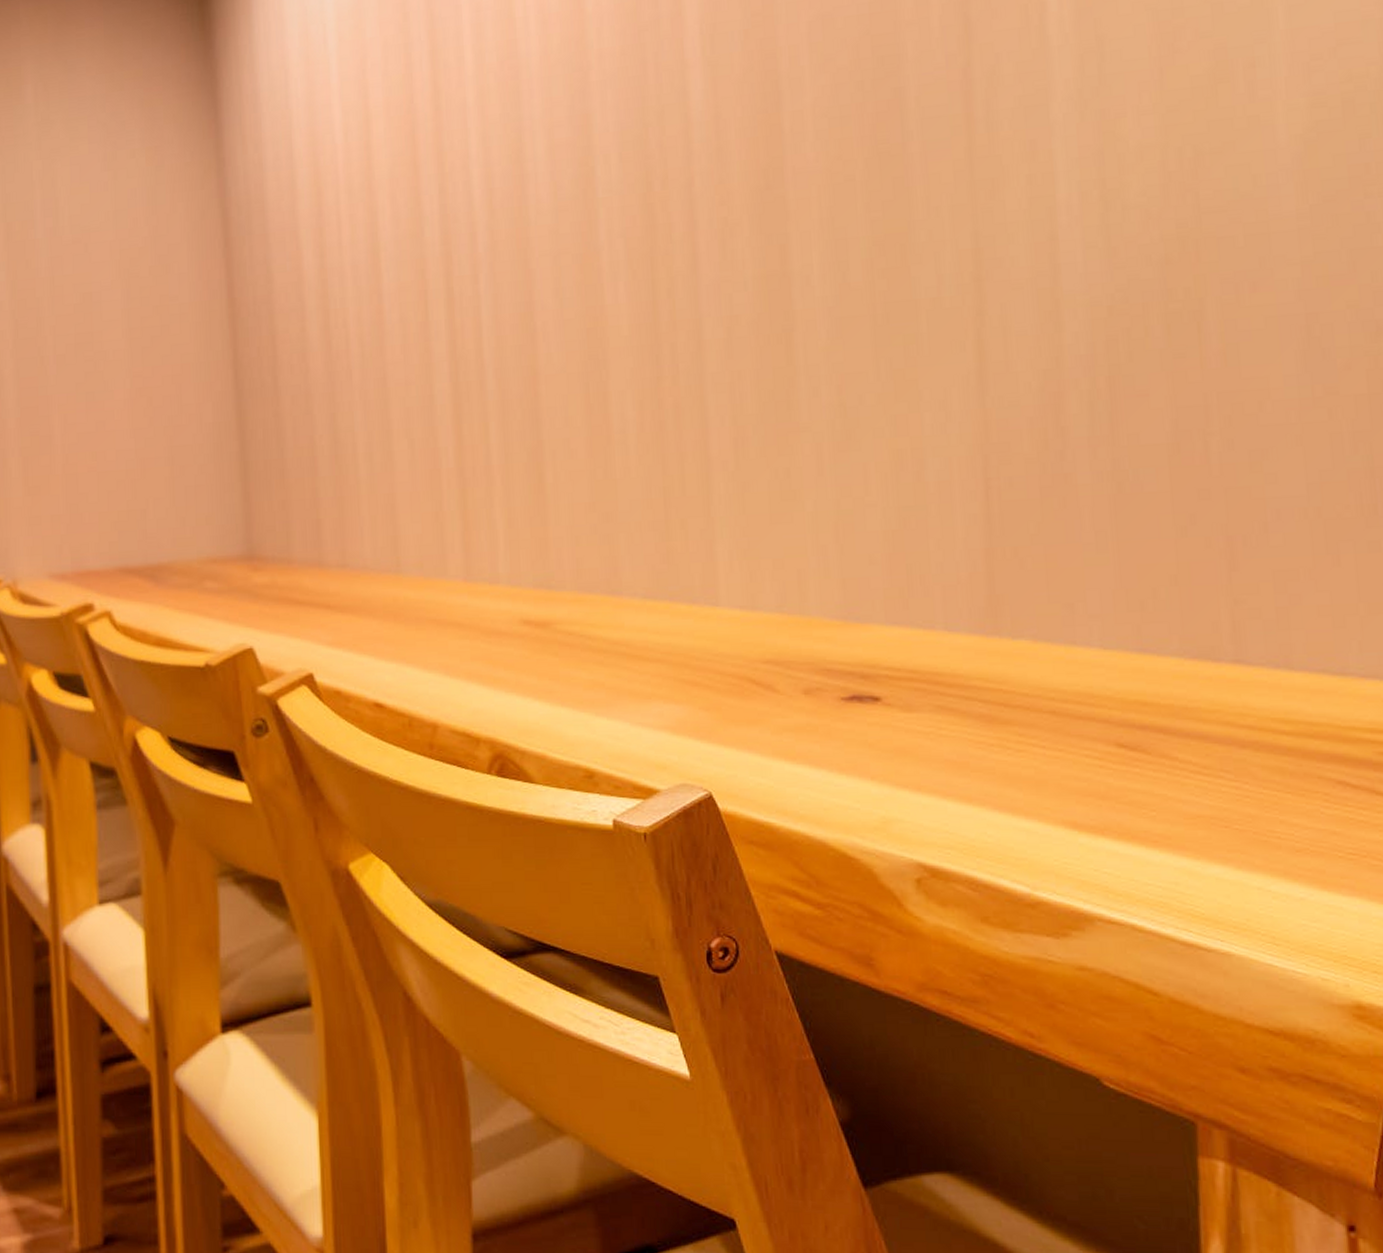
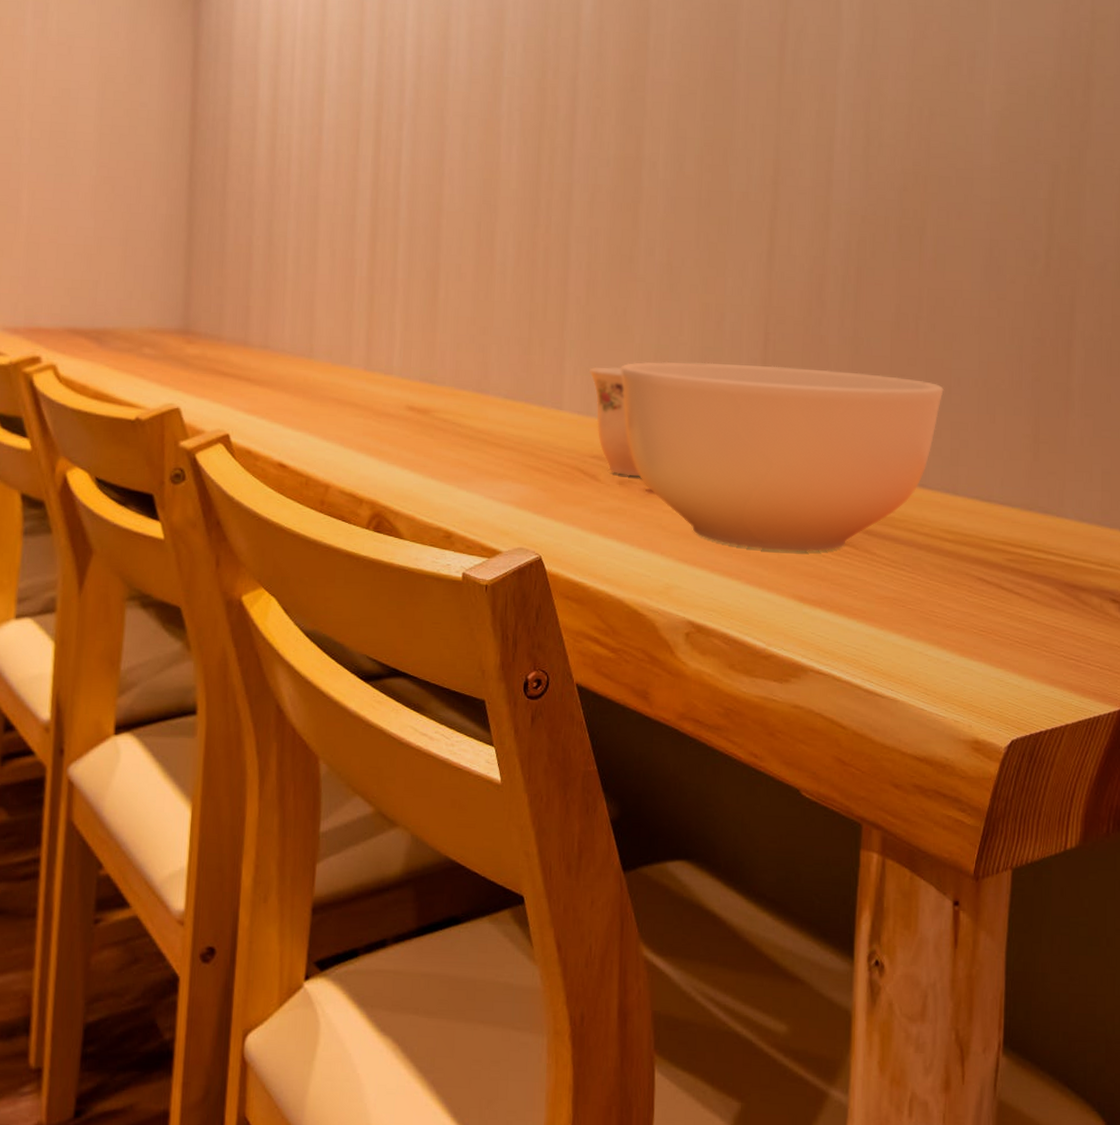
teacup: none [748,544,832,682] -> present [588,366,641,476]
bowl: none [790,517,1258,765] -> present [620,361,945,552]

